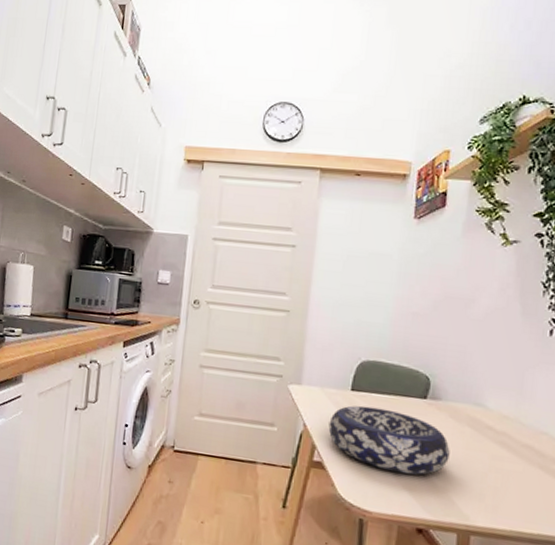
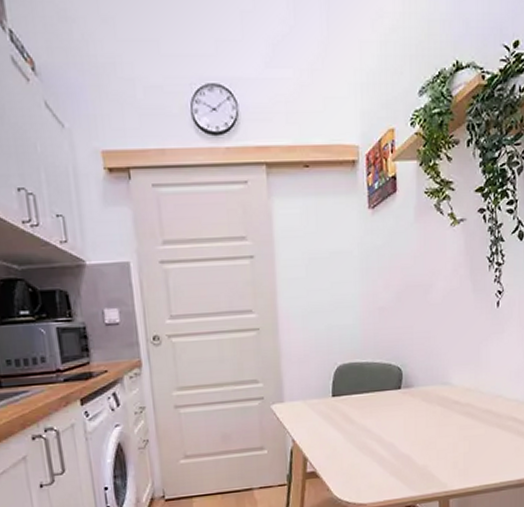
decorative bowl: present [328,405,450,475] -> none [316,406,426,463]

